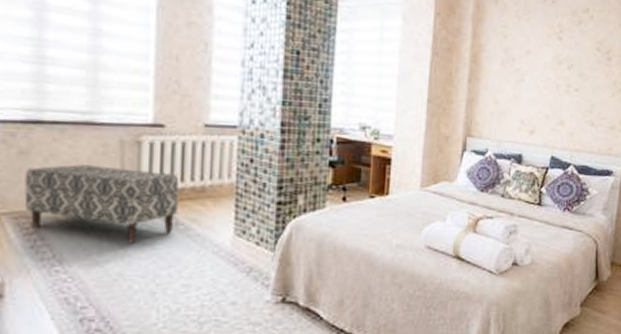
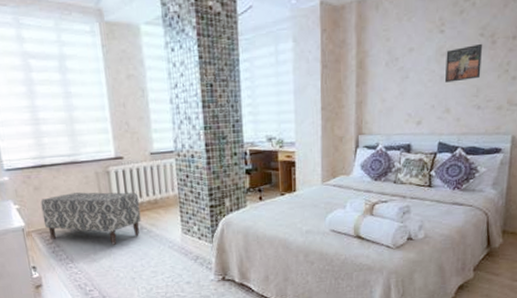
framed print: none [560,58,598,94] -> present [444,43,482,83]

